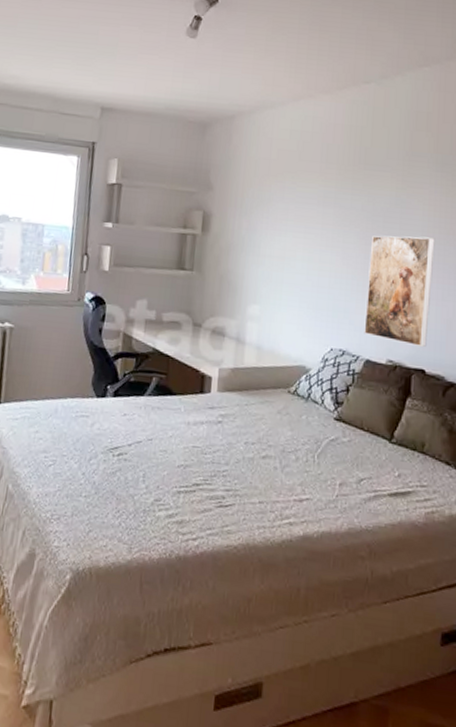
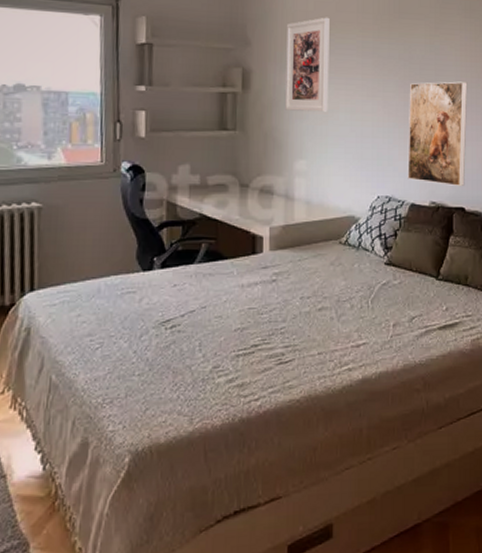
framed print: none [242,165,292,259] -> present [285,17,330,112]

